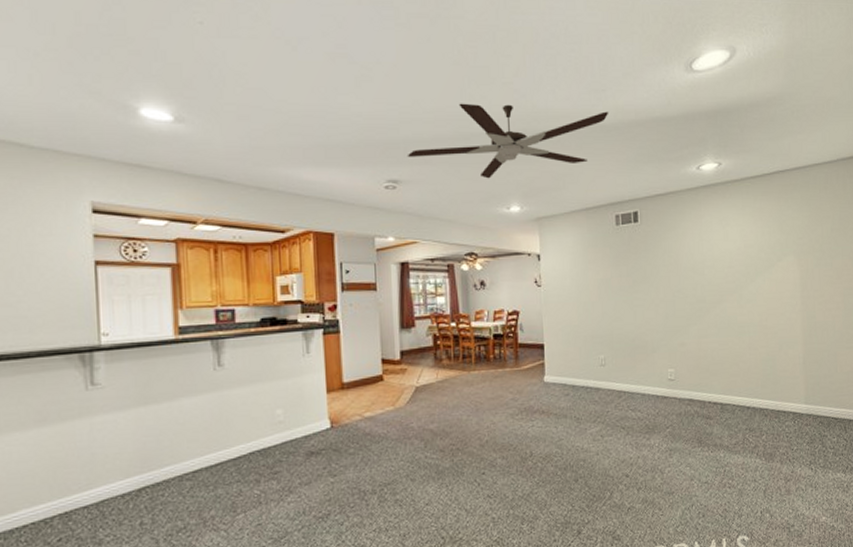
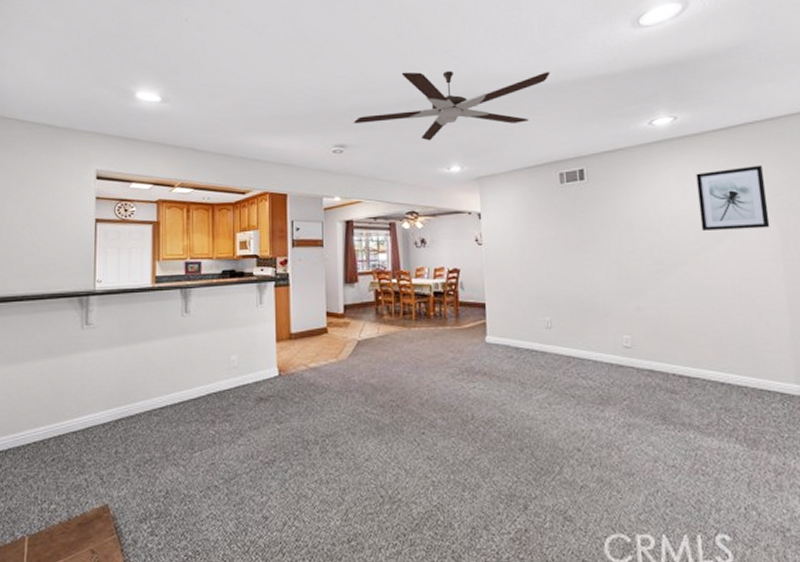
wall art: none [735,210,793,271] -> present [696,164,770,231]

